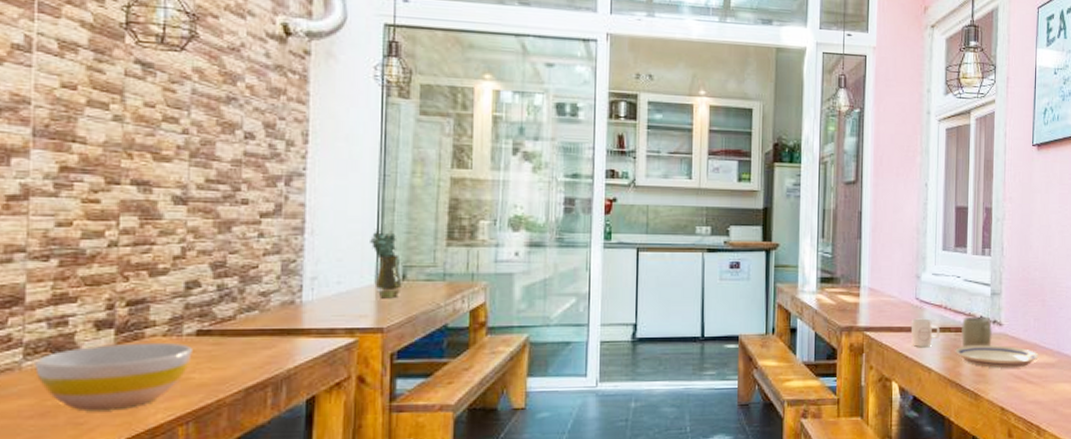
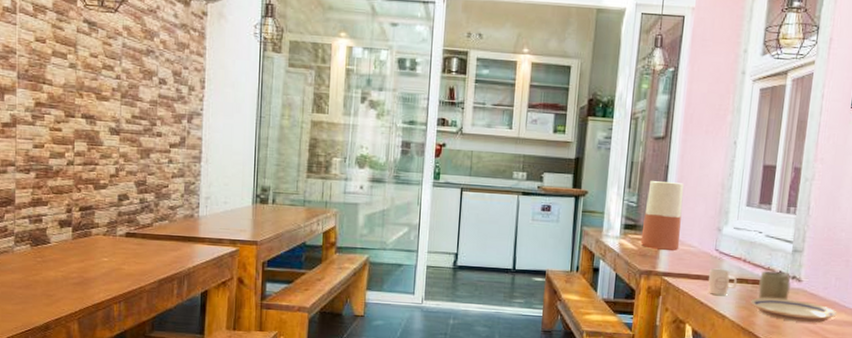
bowl: present [35,342,192,410] -> none [22,239,123,287]
vase: present [370,229,402,299] -> none [249,160,272,218]
vase: none [838,229,879,302] -> present [640,181,685,251]

